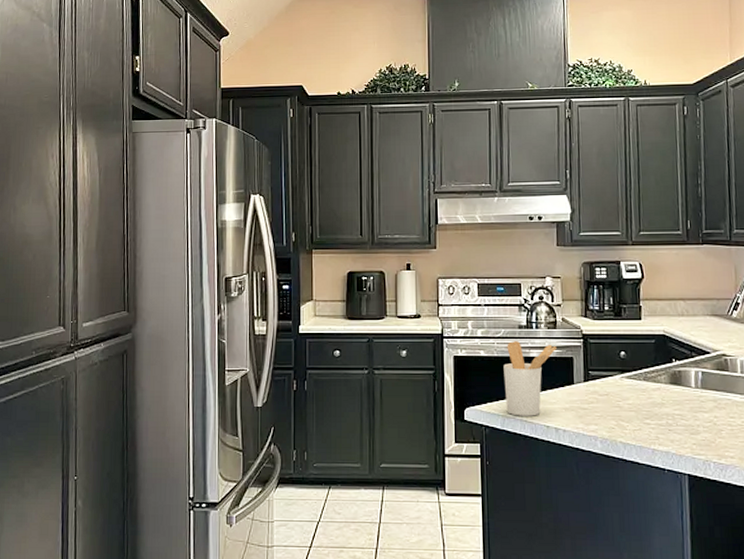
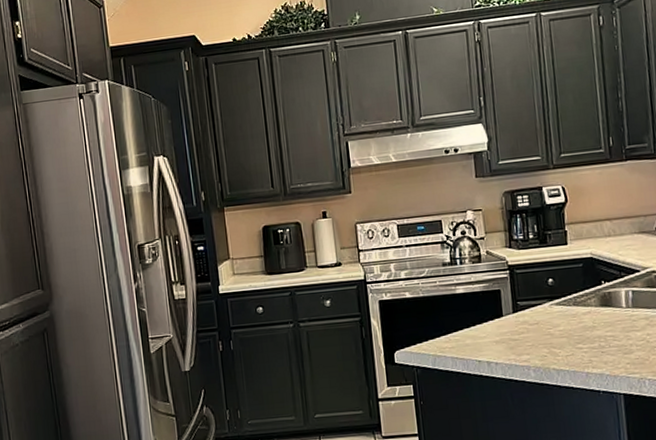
utensil holder: present [503,341,557,416] -> none [430,278,483,354]

